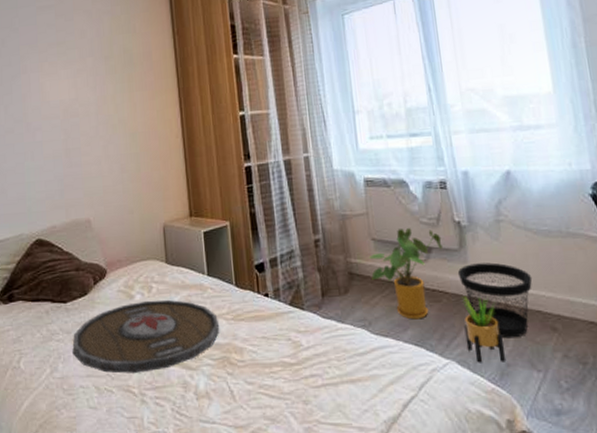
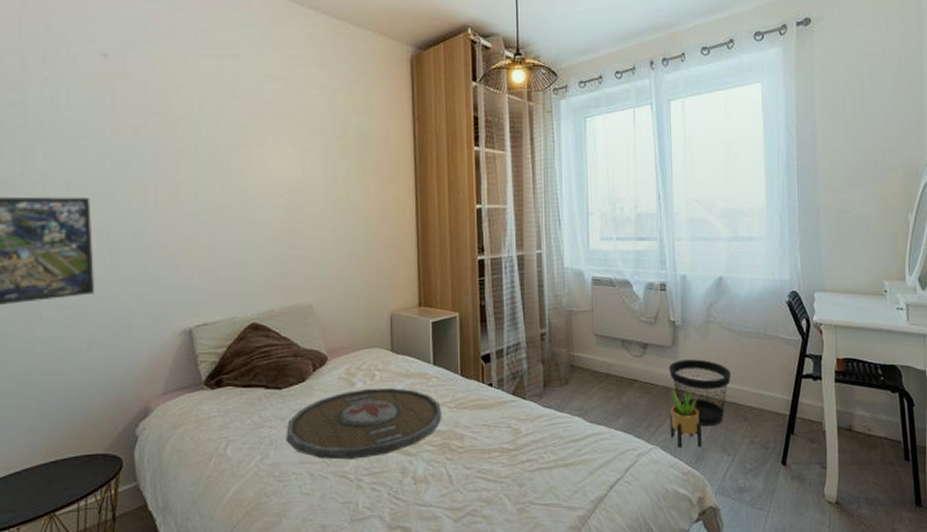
house plant: present [368,228,443,320] -> none [590,326,657,409]

